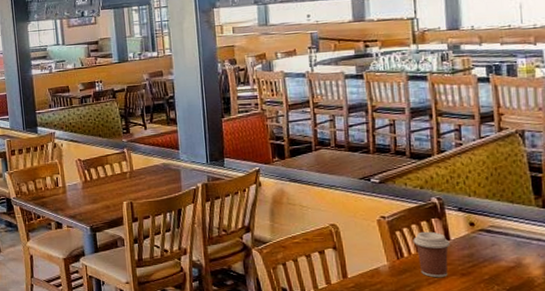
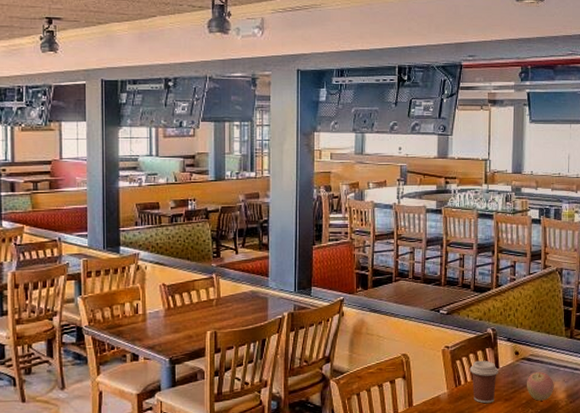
apple: none [488,244,526,277] -> present [527,371,554,401]

